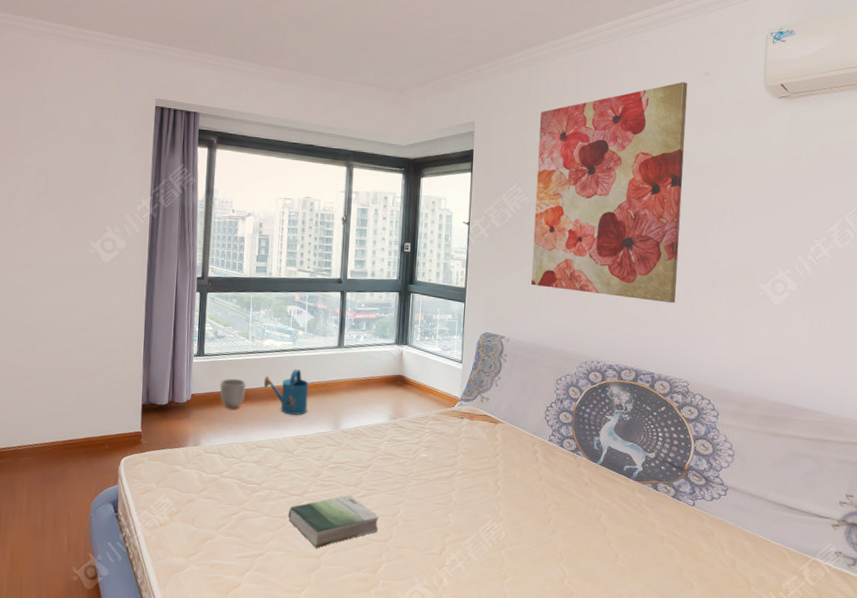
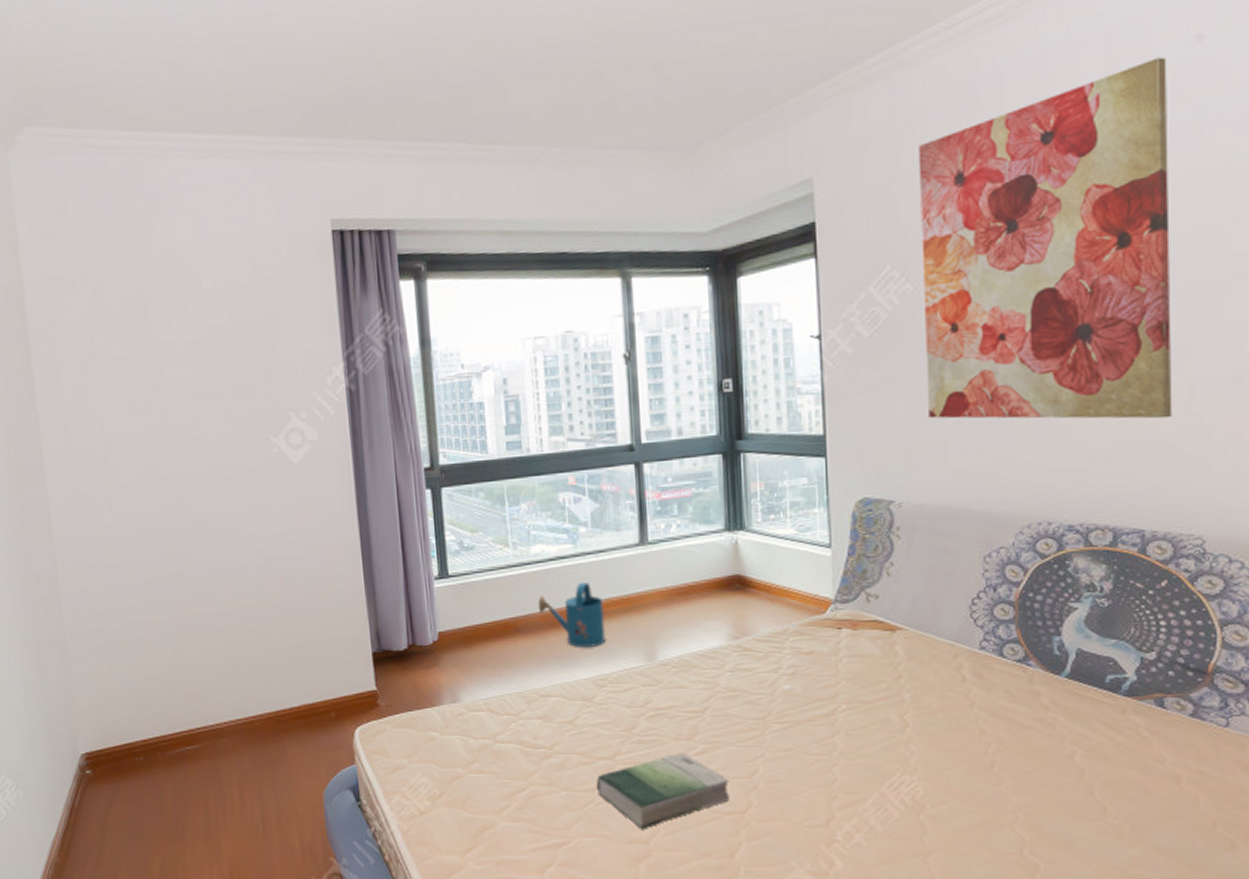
planter: present [220,378,246,410] -> none [476,604,514,648]

